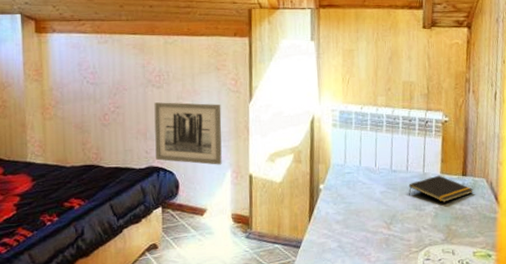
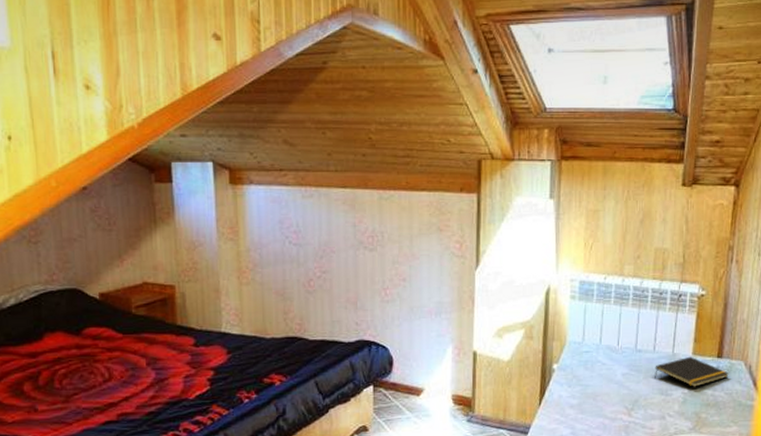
wall art: present [154,102,222,165] -> none [366,267,443,340]

